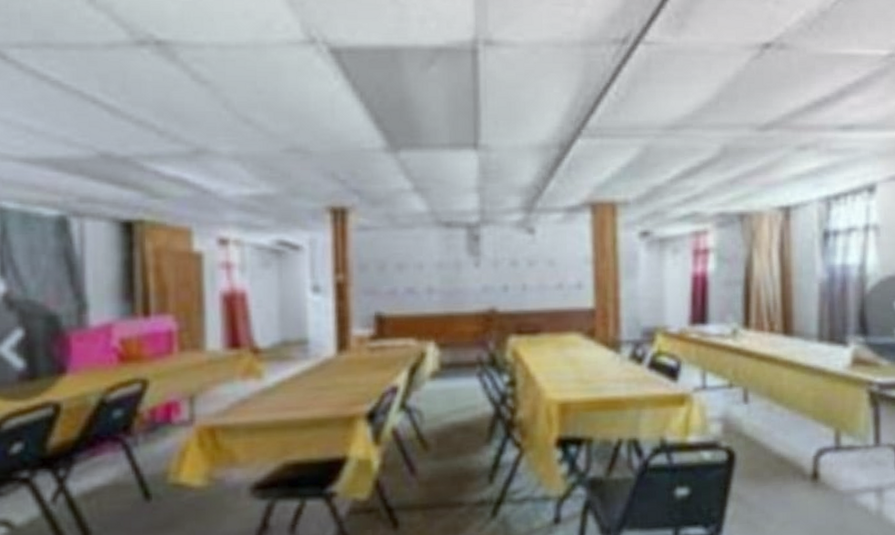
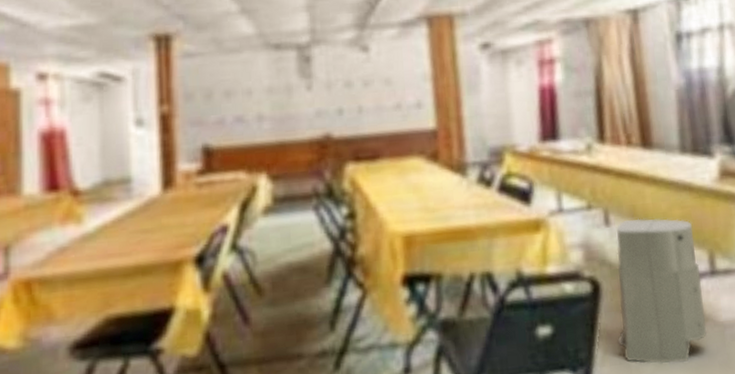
air purifier: none [746,397,828,525] -> present [616,218,707,364]

